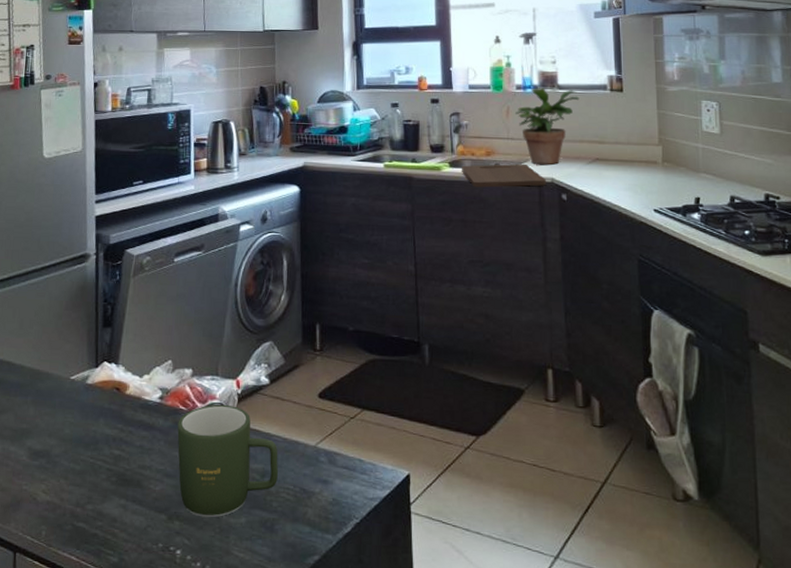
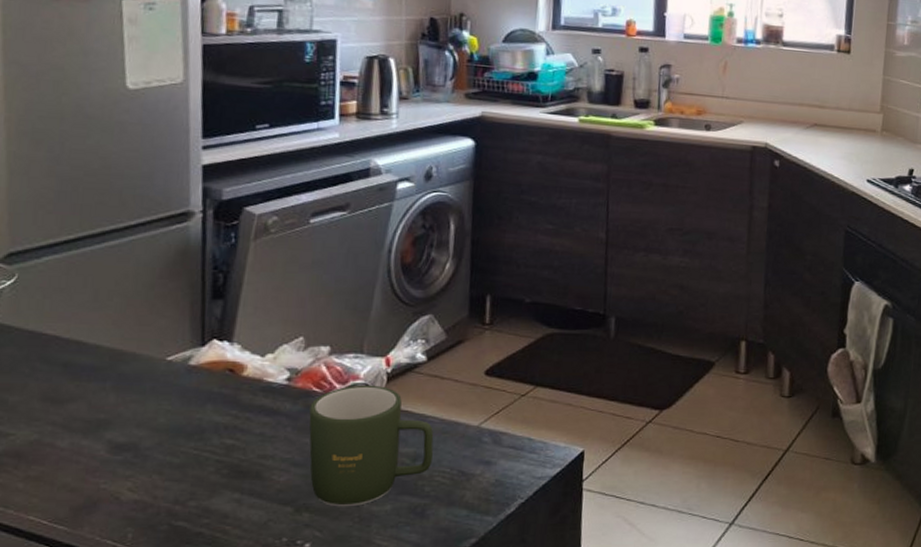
cutting board: present [461,163,547,188] -> none [667,124,760,151]
potted plant: present [515,88,580,165] -> none [733,42,804,128]

